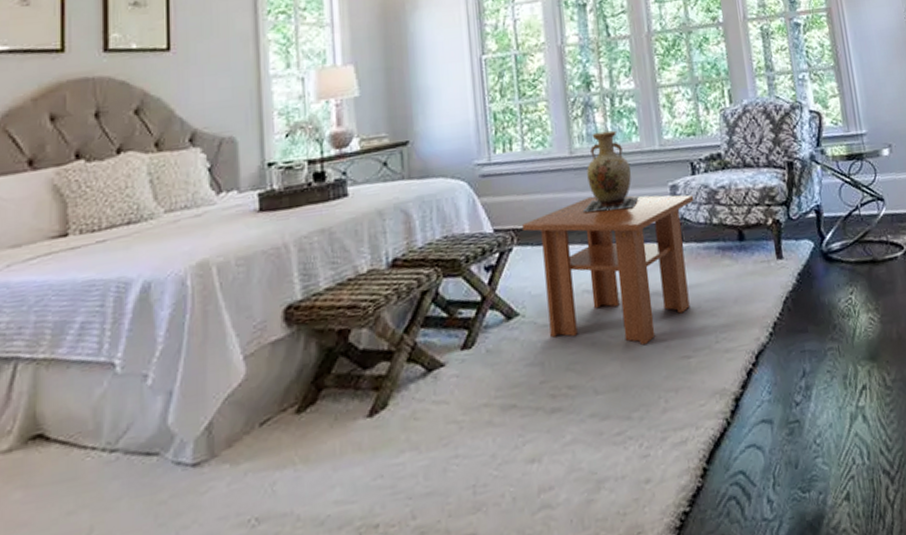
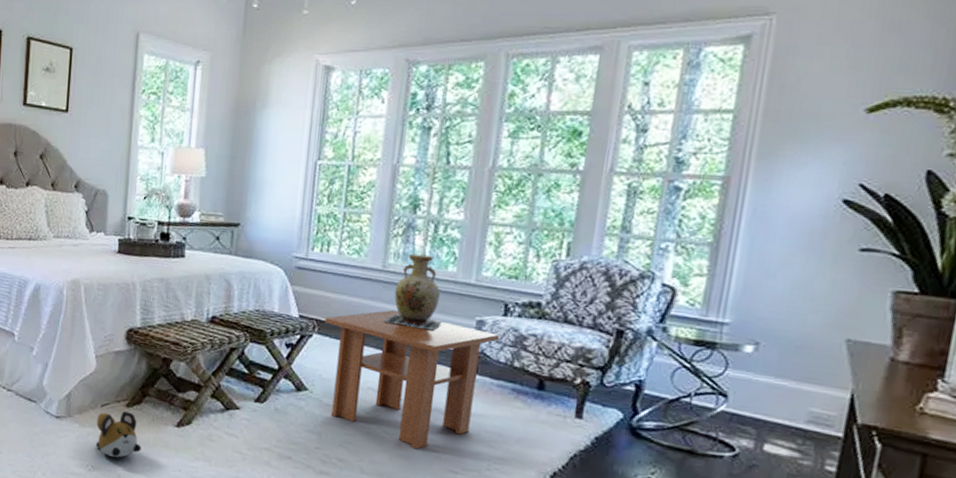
plush toy: none [255,419,325,494] -> present [95,410,141,458]

